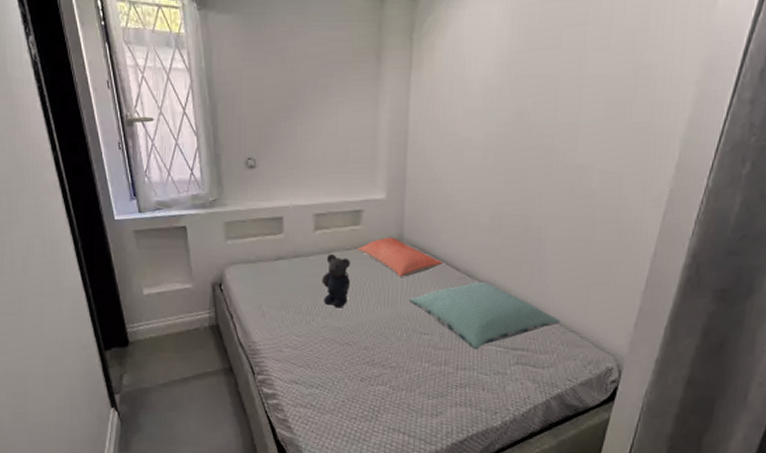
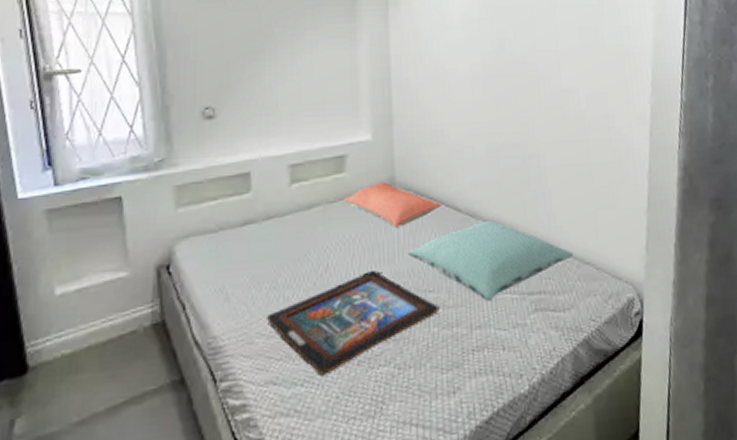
tray: none [291,310,432,383] -> present [265,271,440,375]
bear: present [321,253,351,308] -> none [302,209,338,275]

